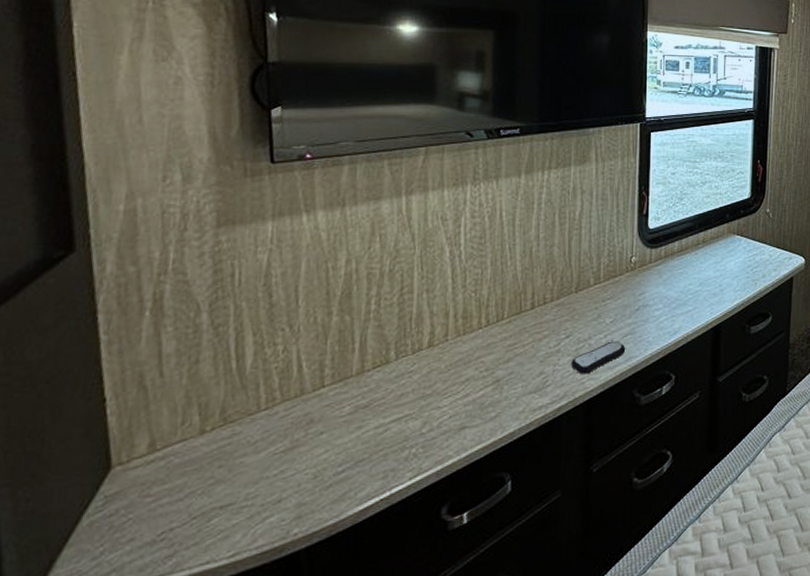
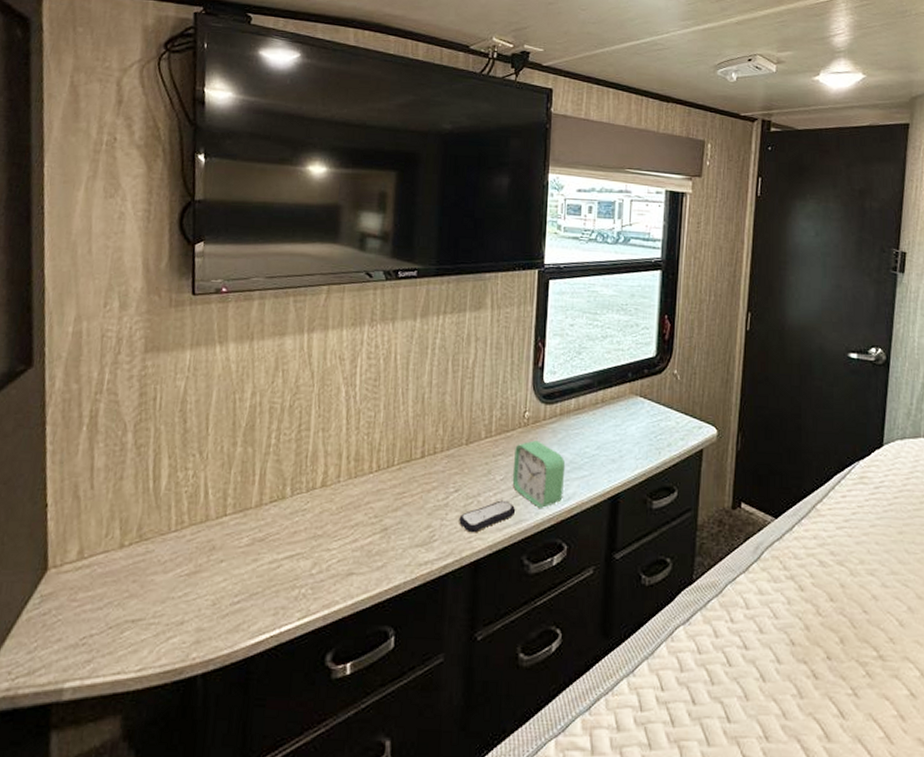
alarm clock: none [621,283,671,344] -> present [512,440,566,508]

